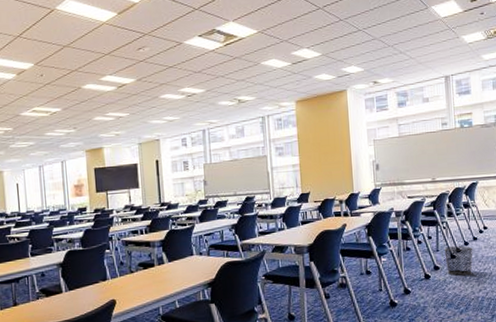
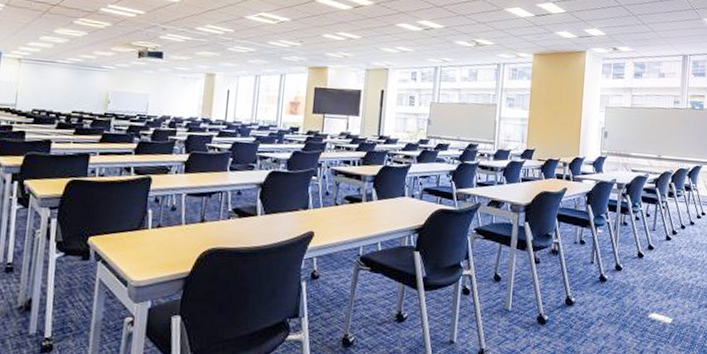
waste bin: present [443,246,473,276] -> none [660,227,689,259]

